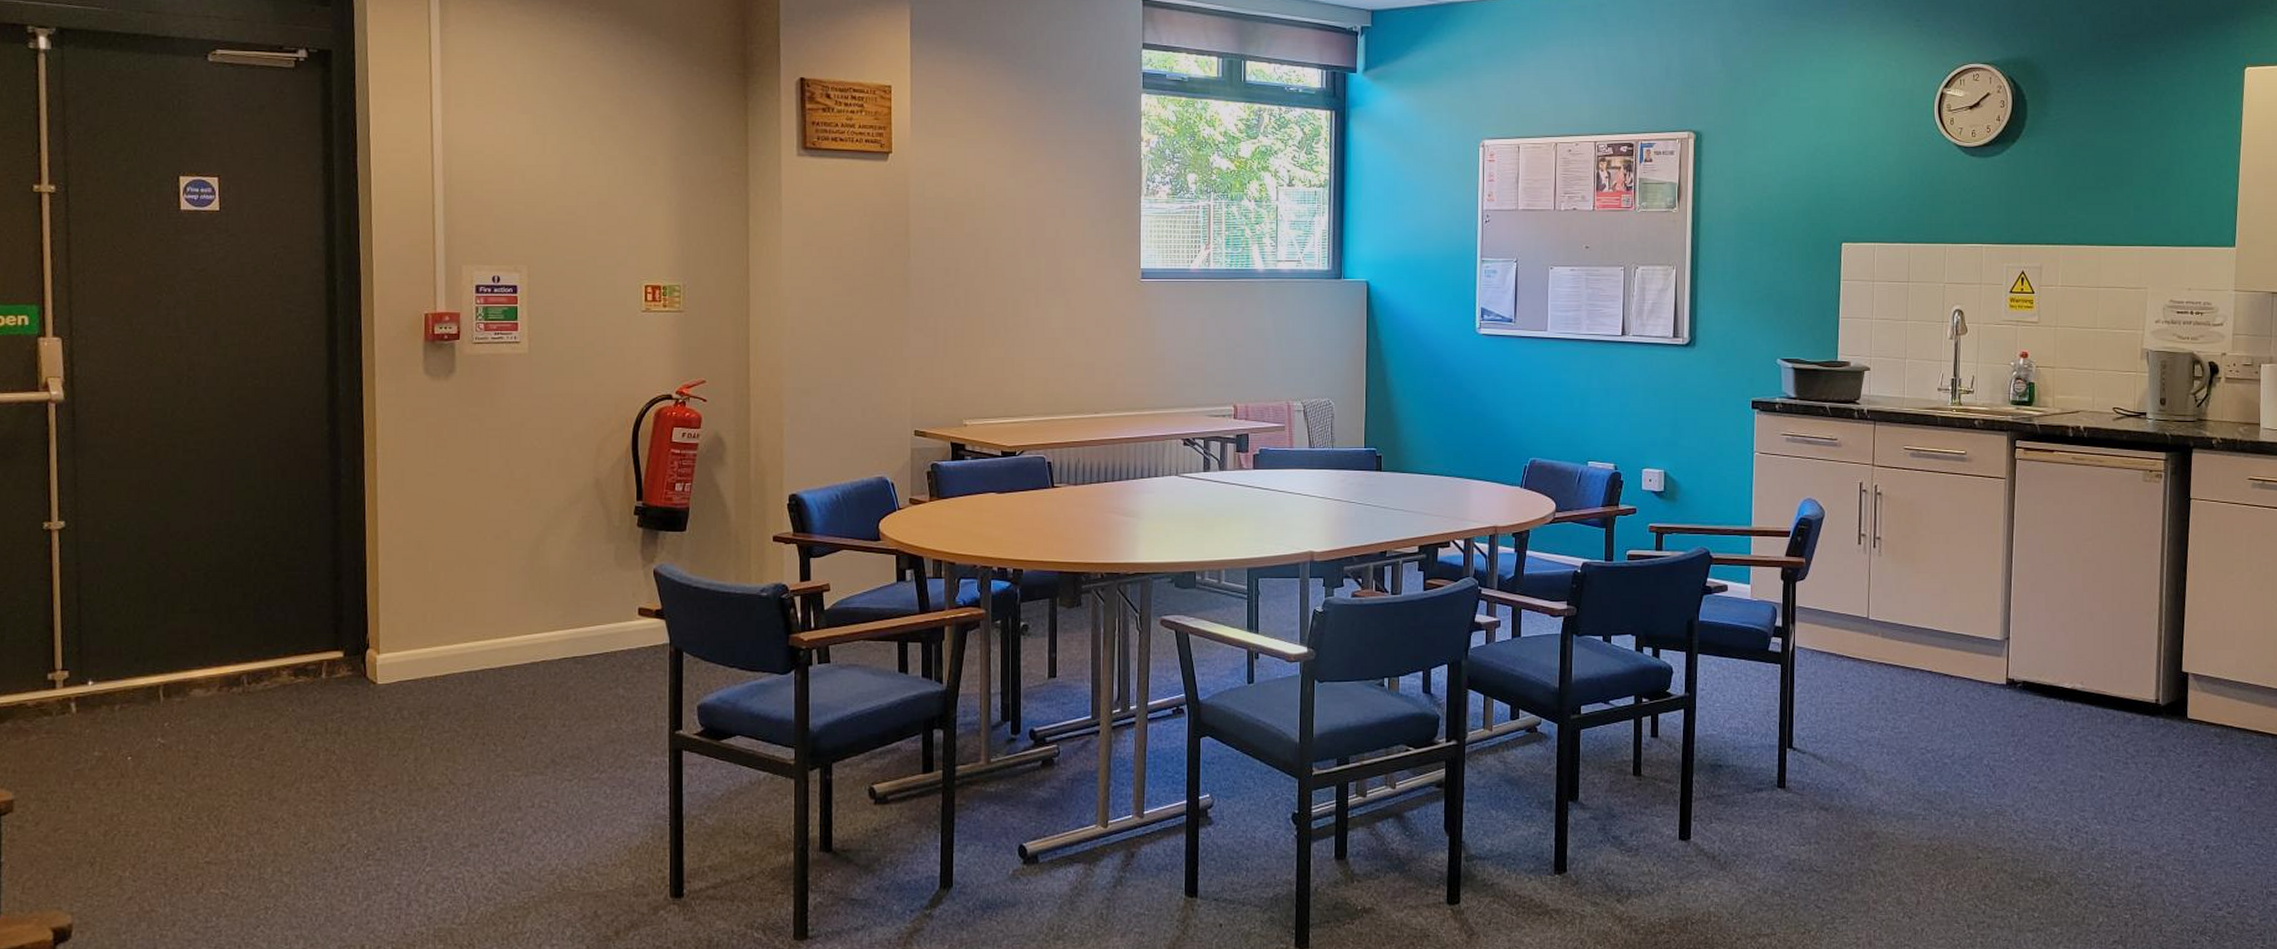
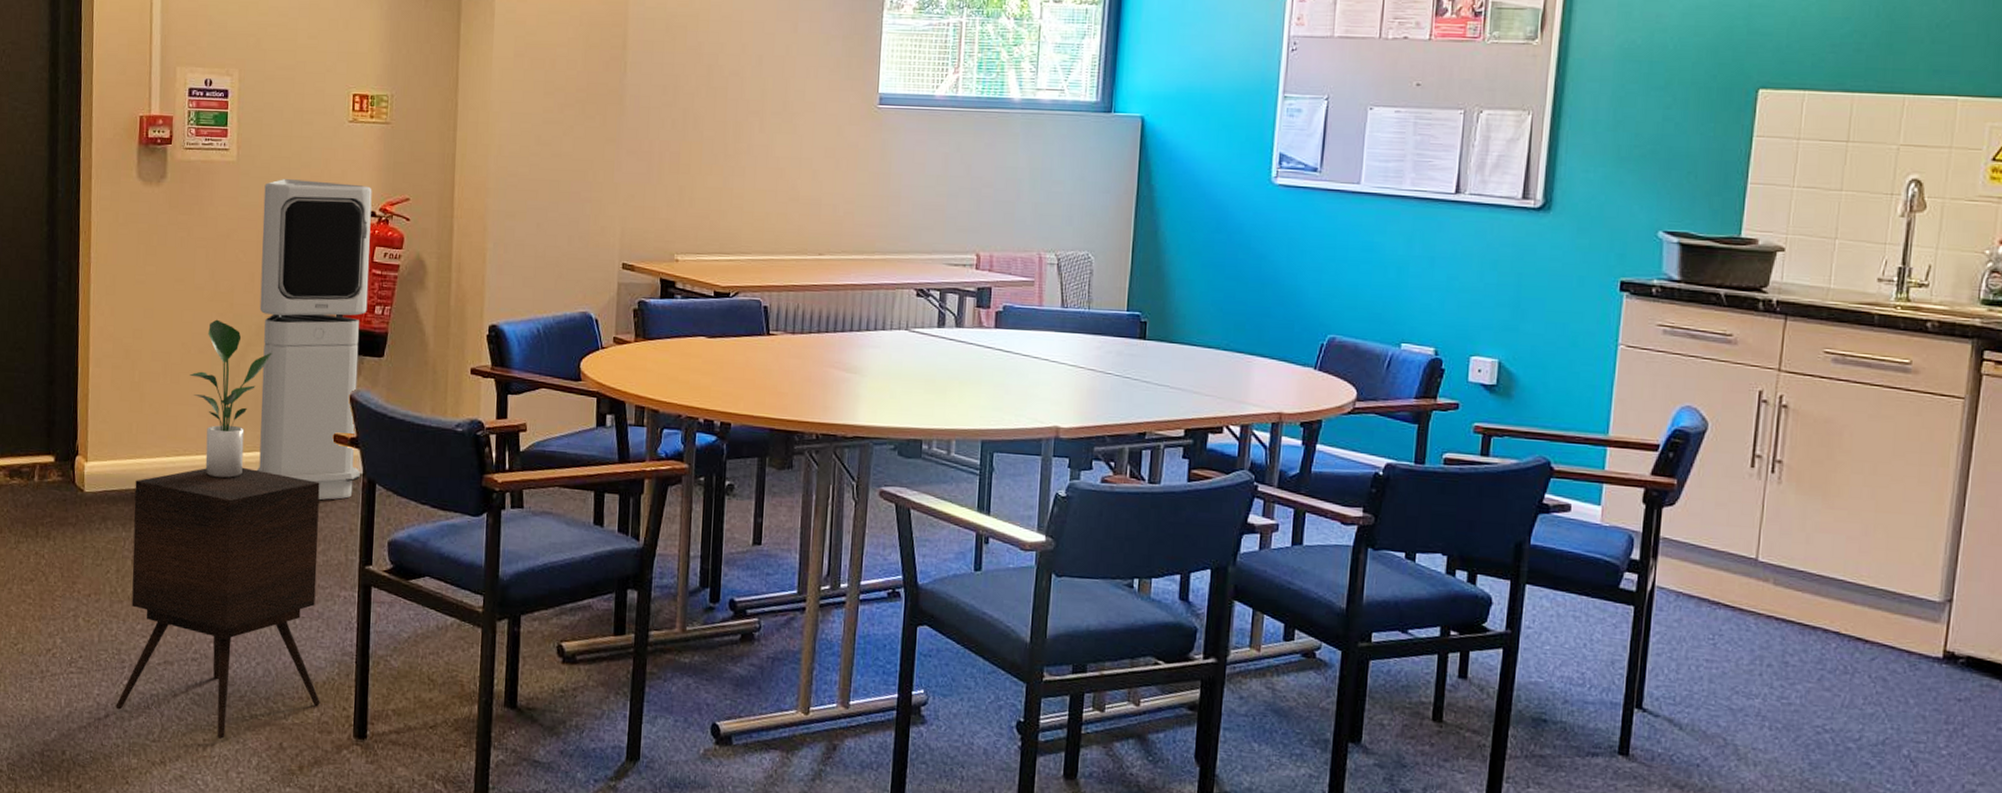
side table: none [418,646,635,914] -> present [115,467,320,739]
potted plant: none [487,506,572,659] -> present [190,319,272,479]
air purifier: none [557,368,668,673] -> present [256,179,372,501]

